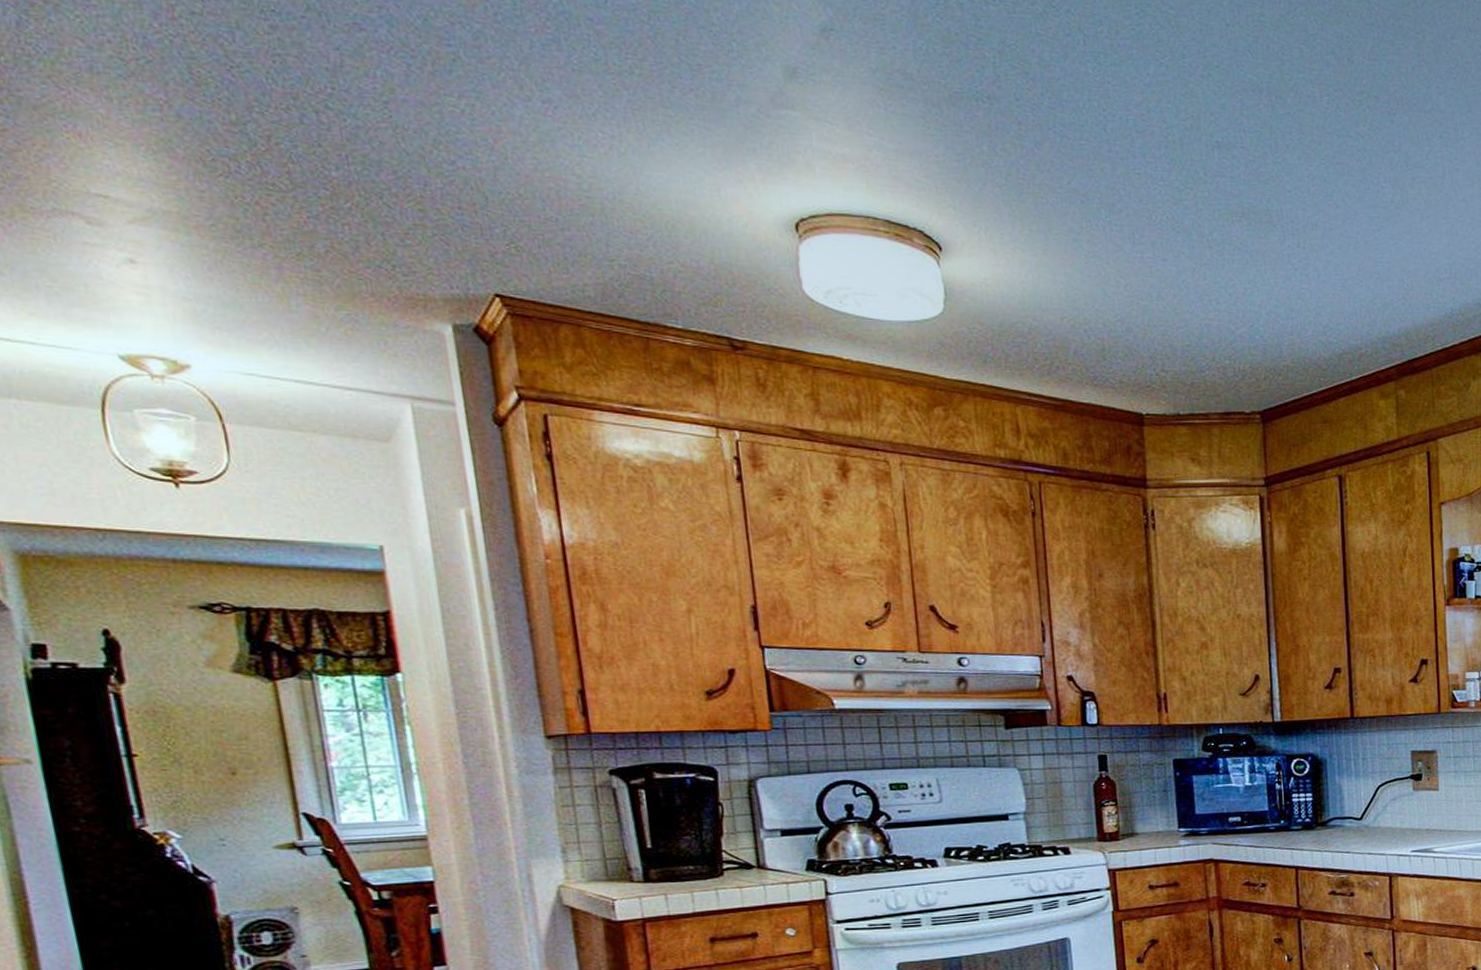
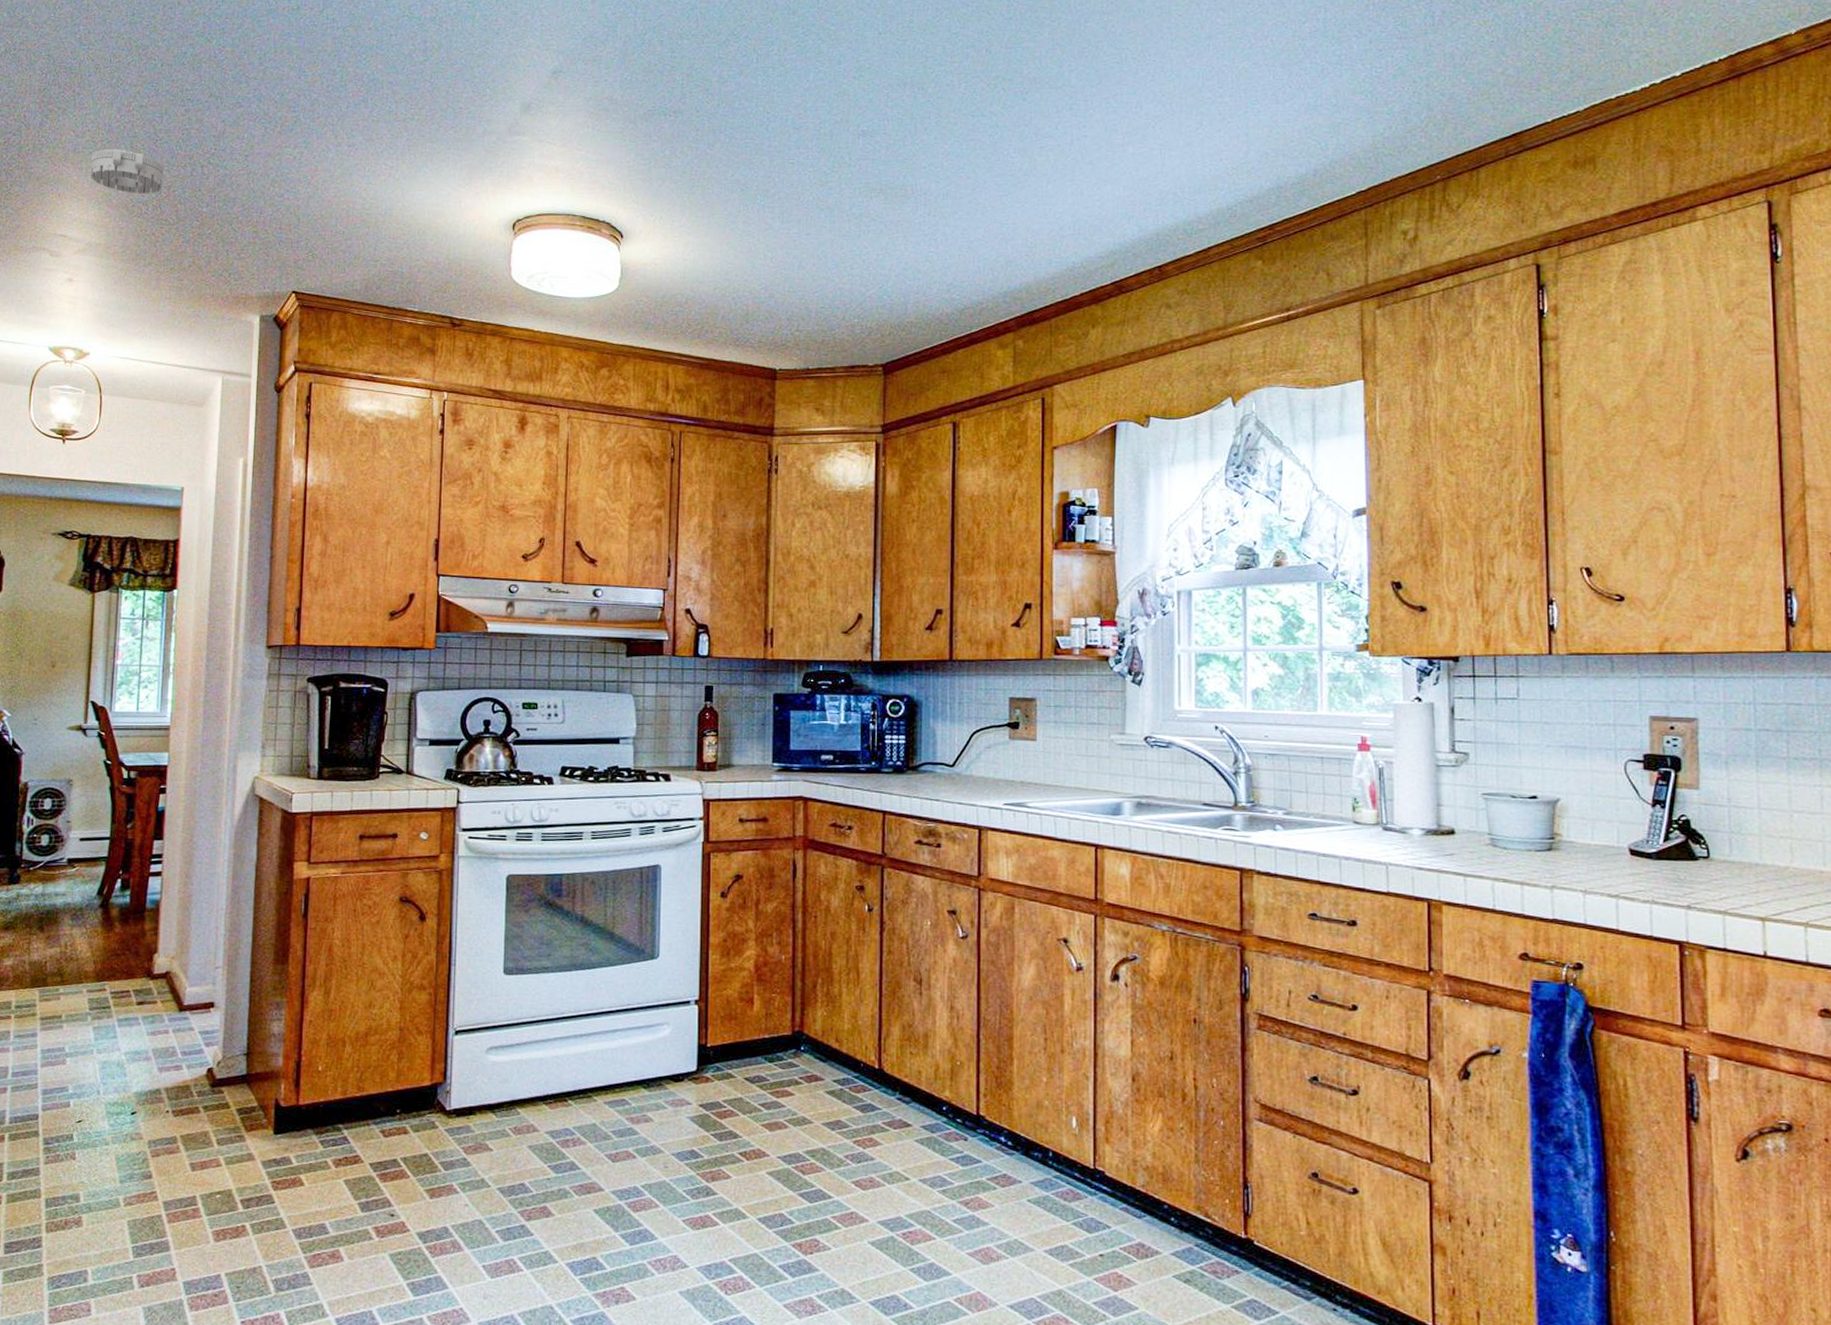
smoke detector: none [122,72,258,146] -> present [90,149,164,195]

